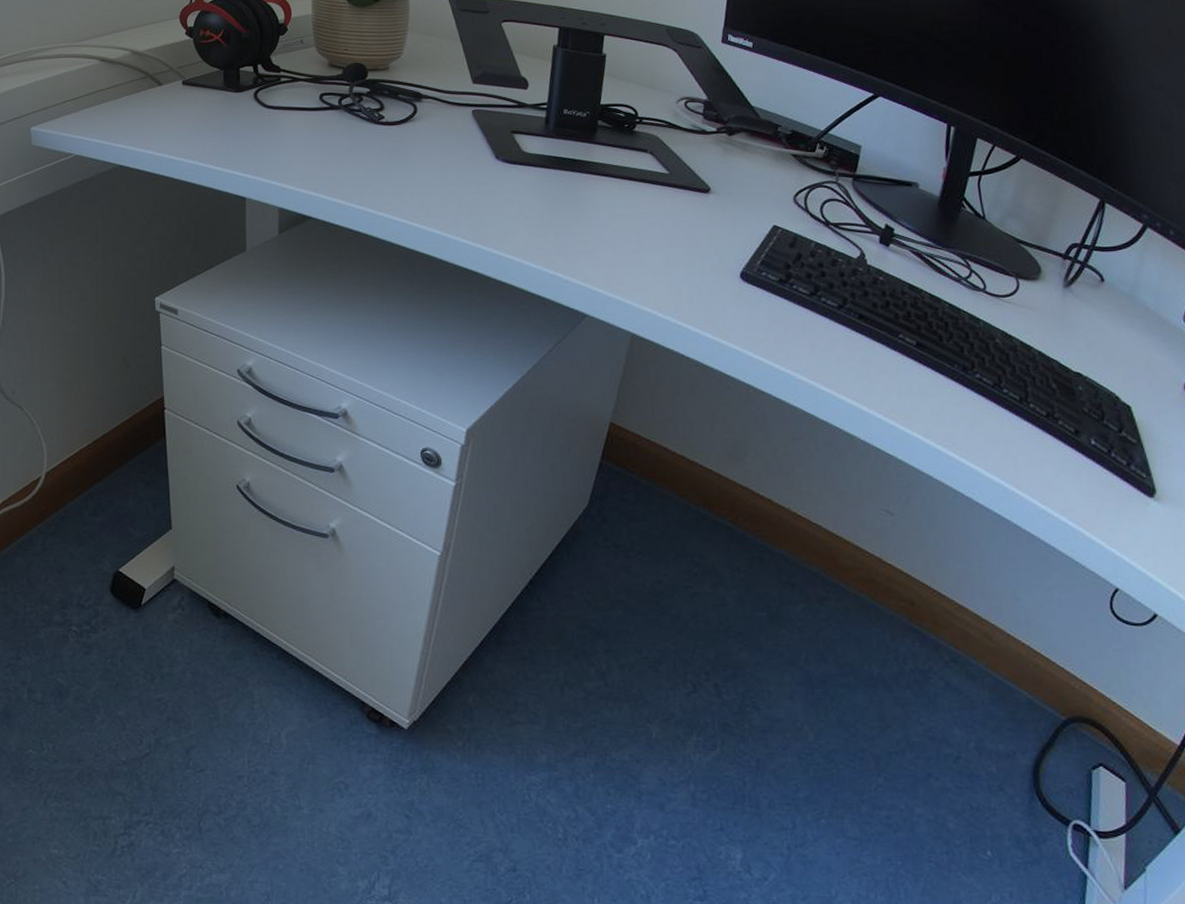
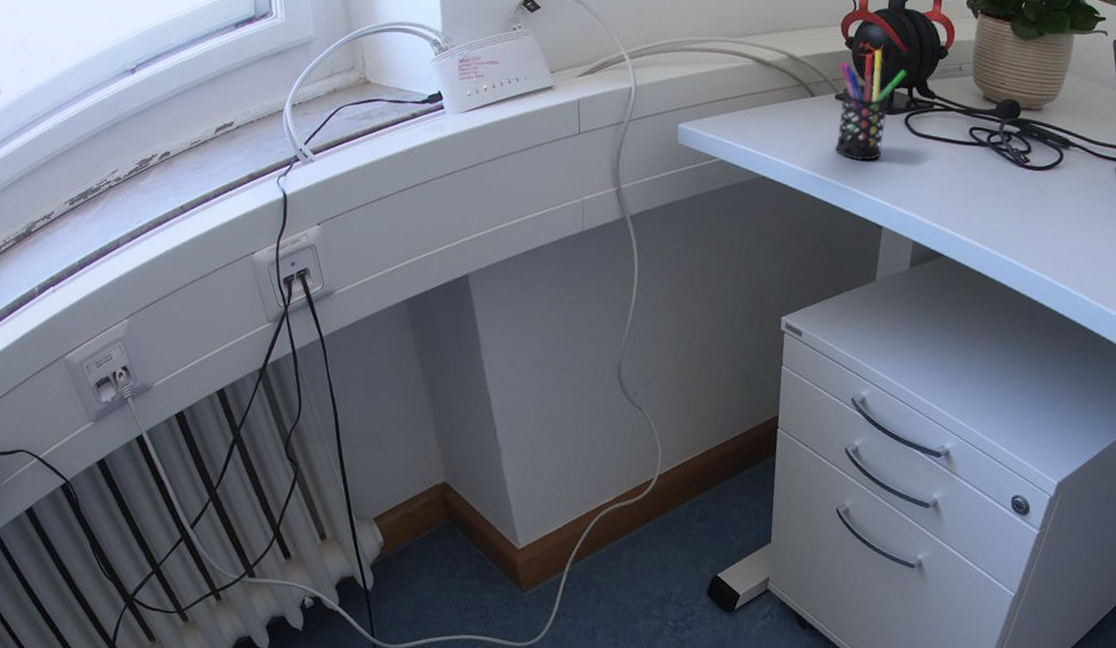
pen holder: none [183,35,250,138] -> present [836,49,907,161]

